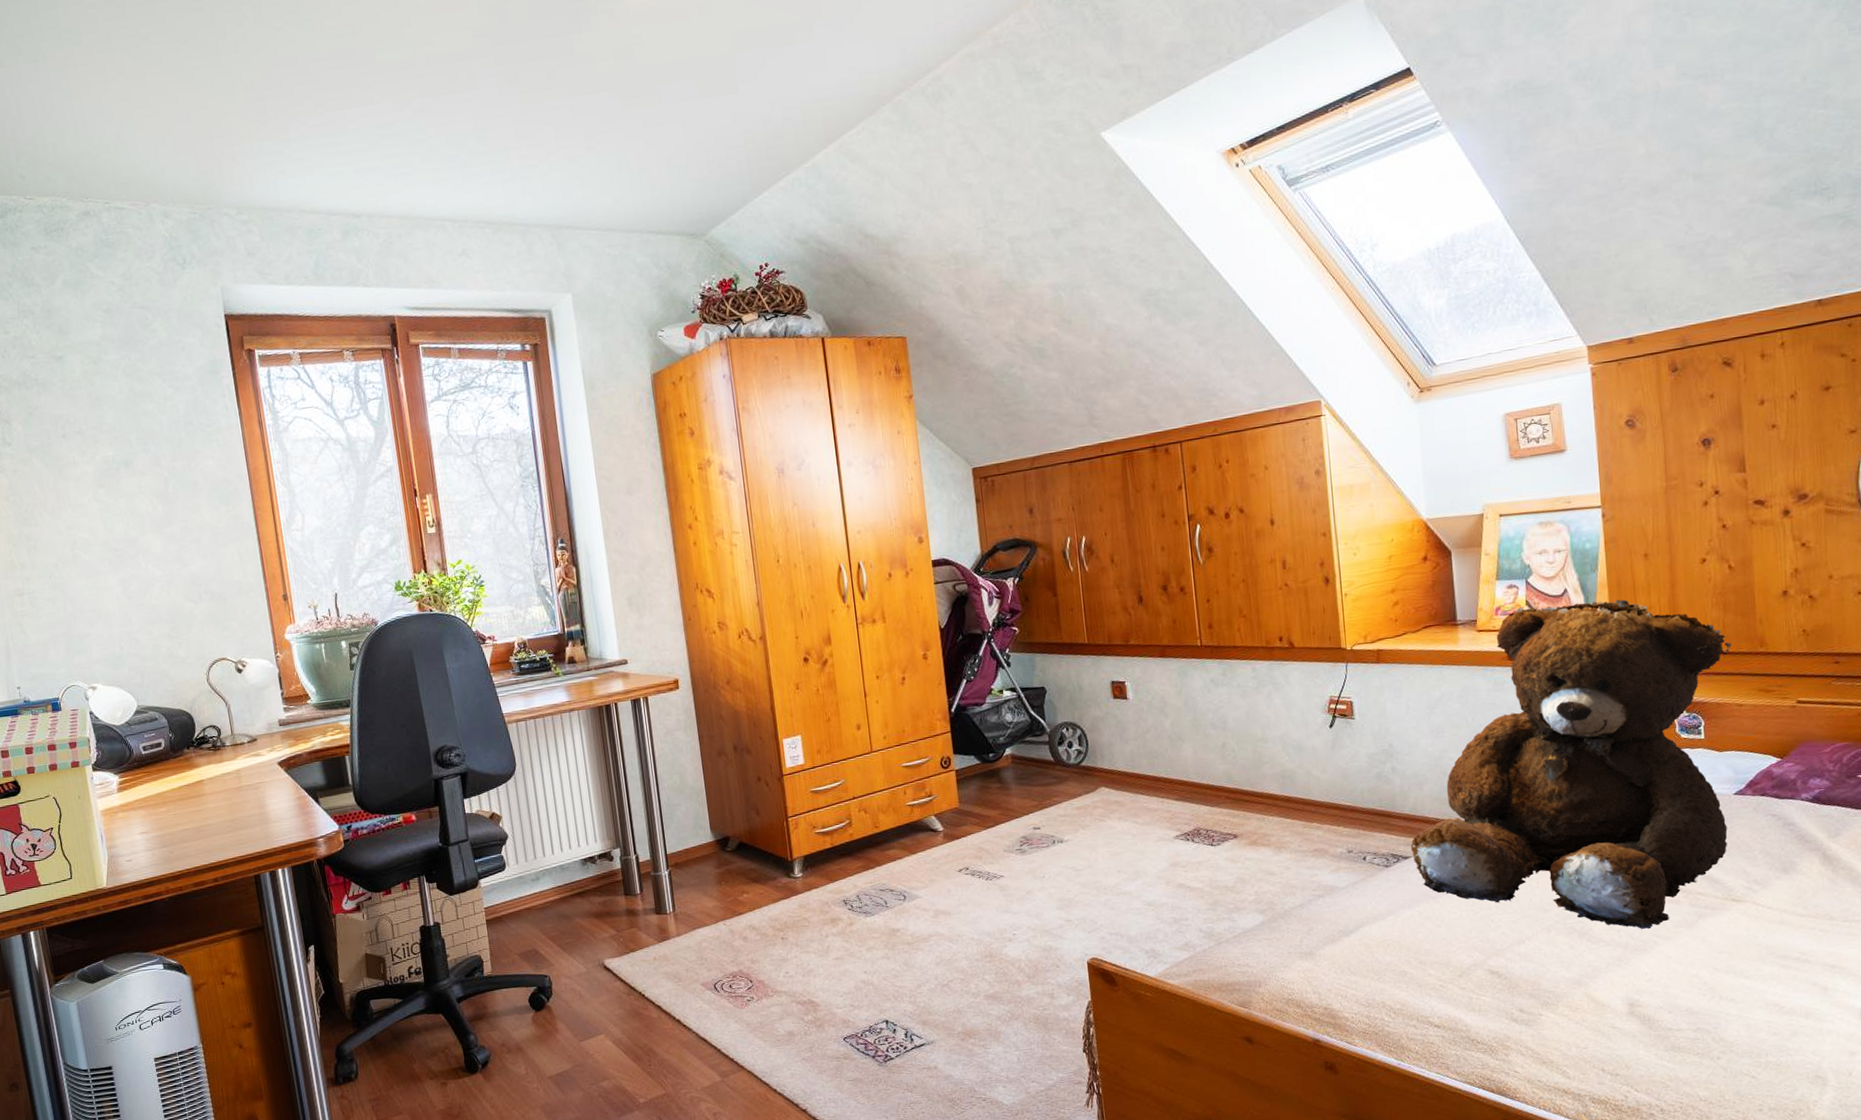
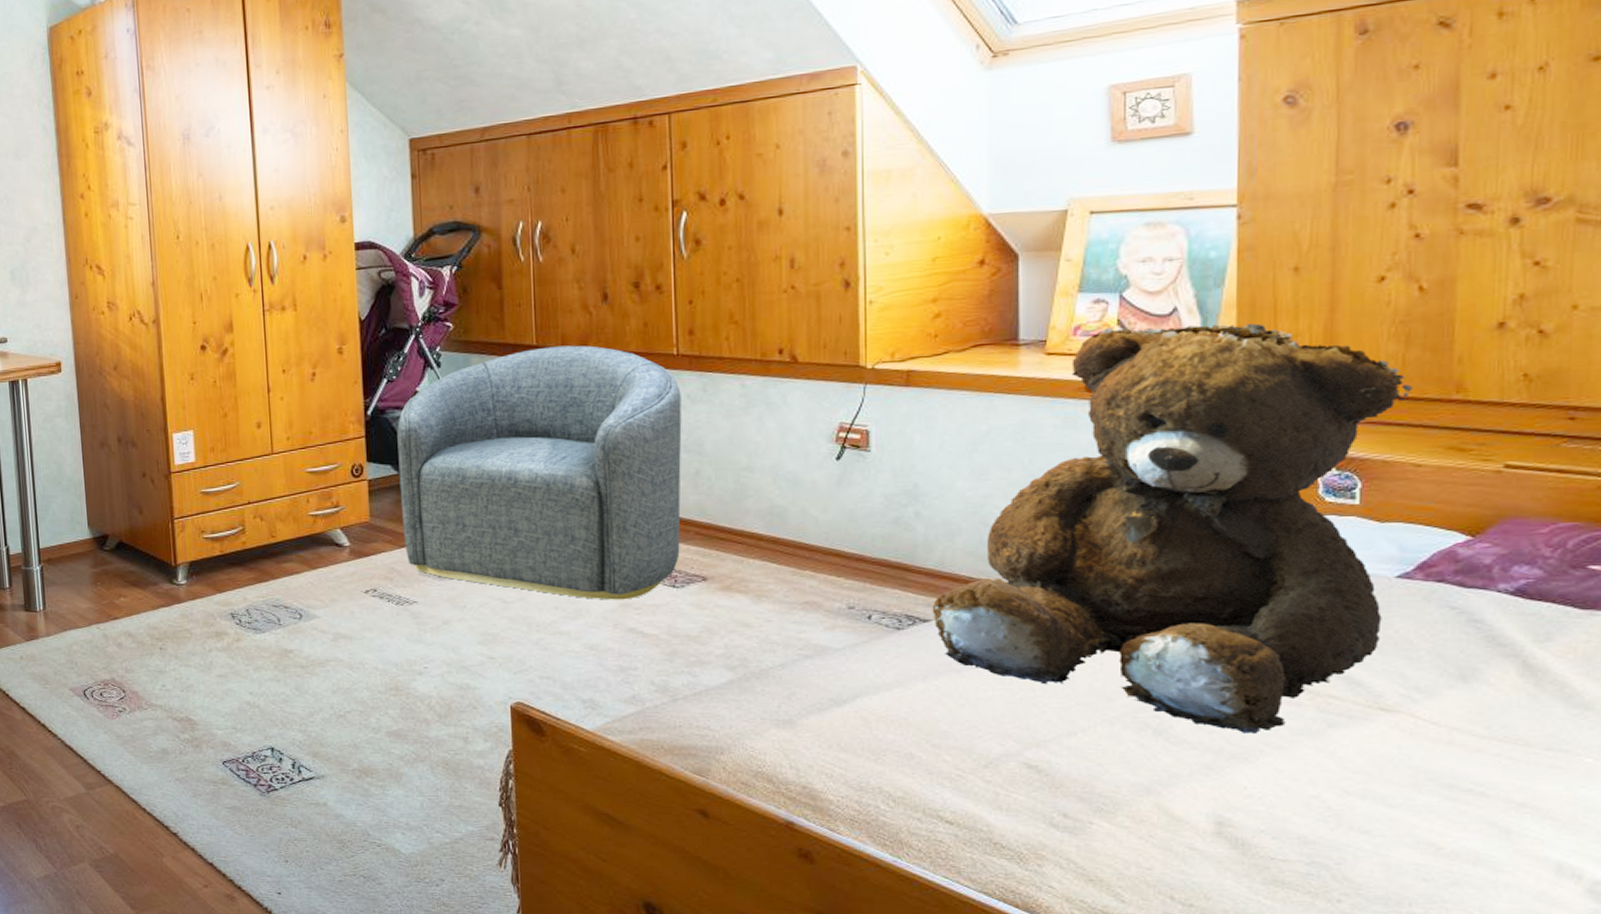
armchair: none [977,641,1215,862] -> present [397,345,682,600]

